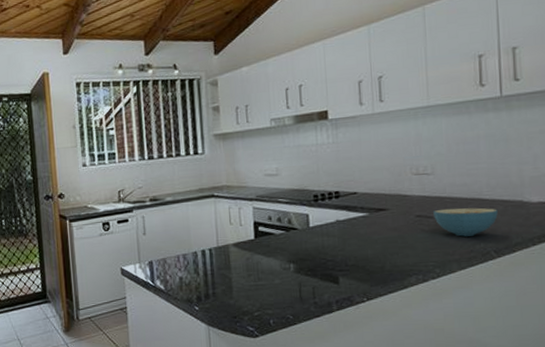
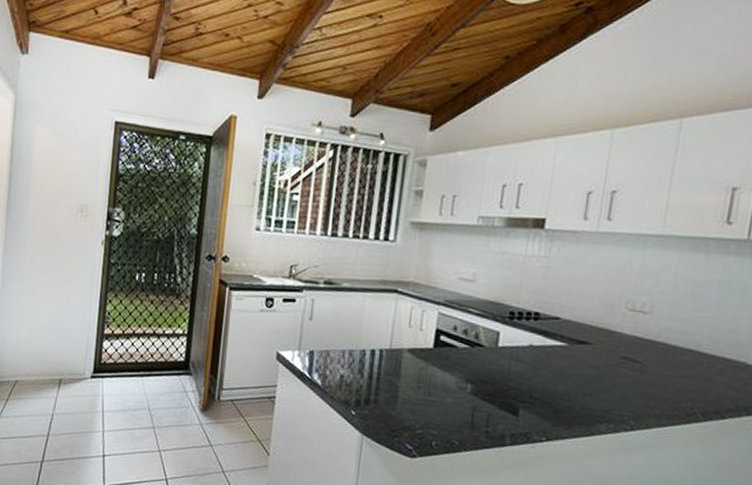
cereal bowl: present [433,207,498,237] -> none [641,354,715,392]

